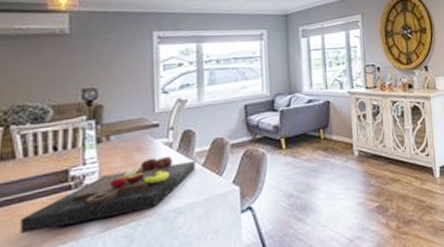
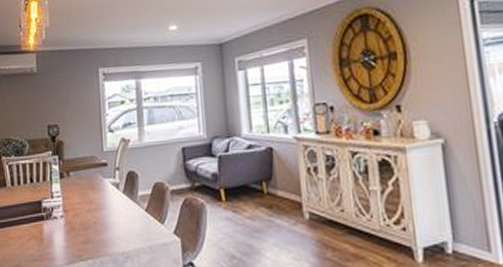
cutting board: present [20,156,196,234] -> none [11,197,140,255]

